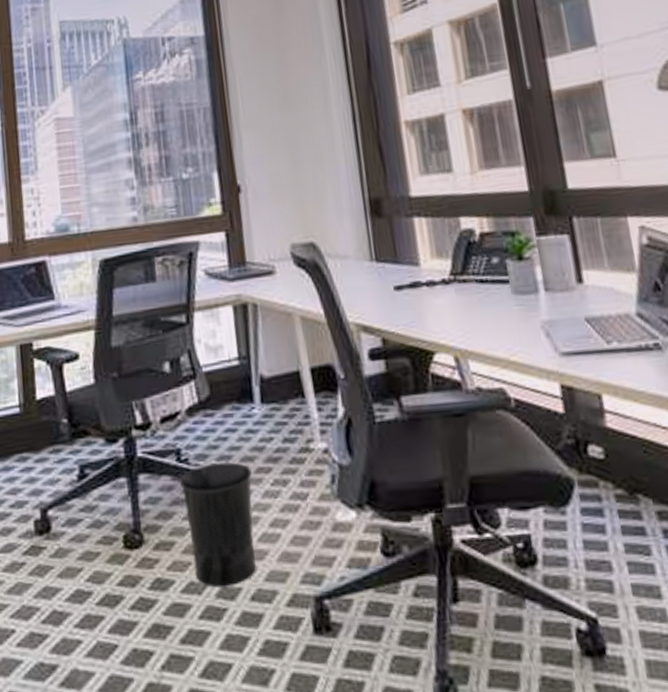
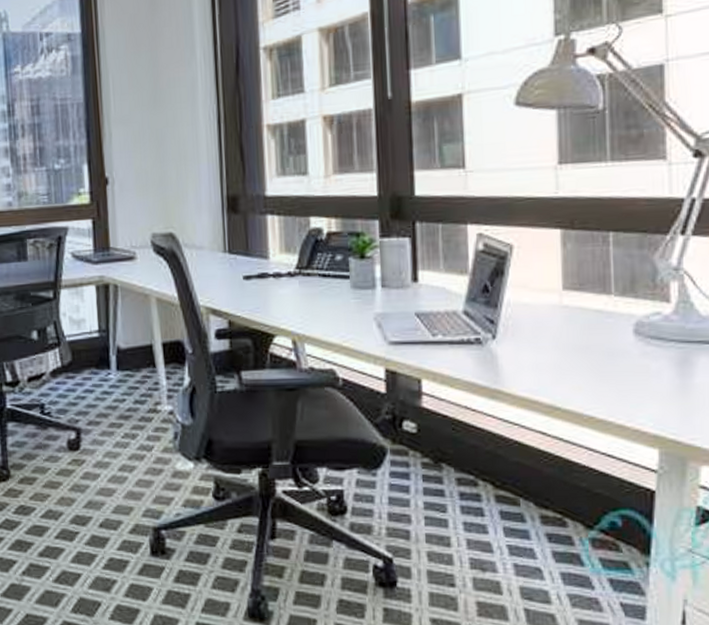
waste bin: present [179,461,257,587] -> none [42,416,106,516]

